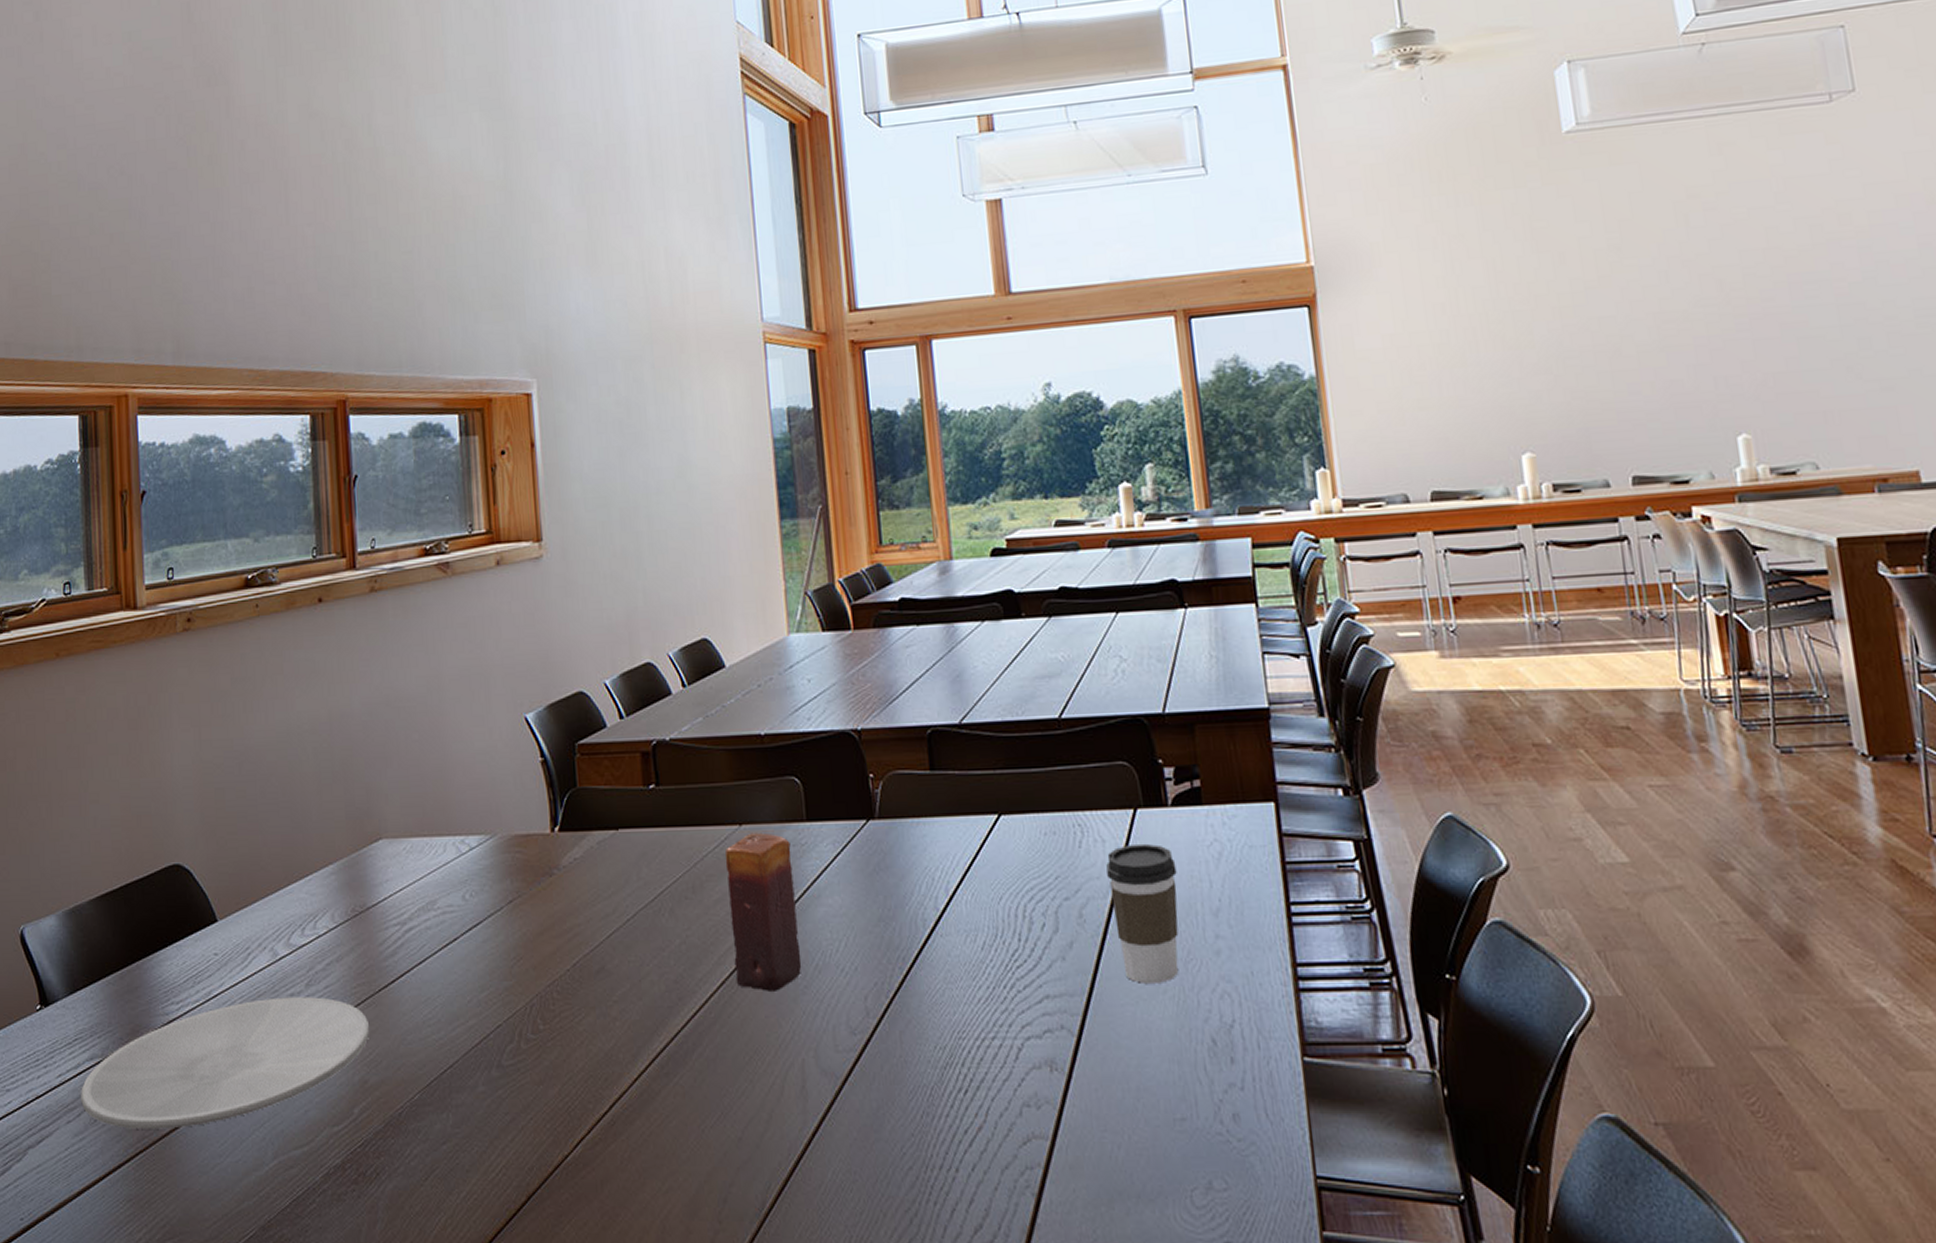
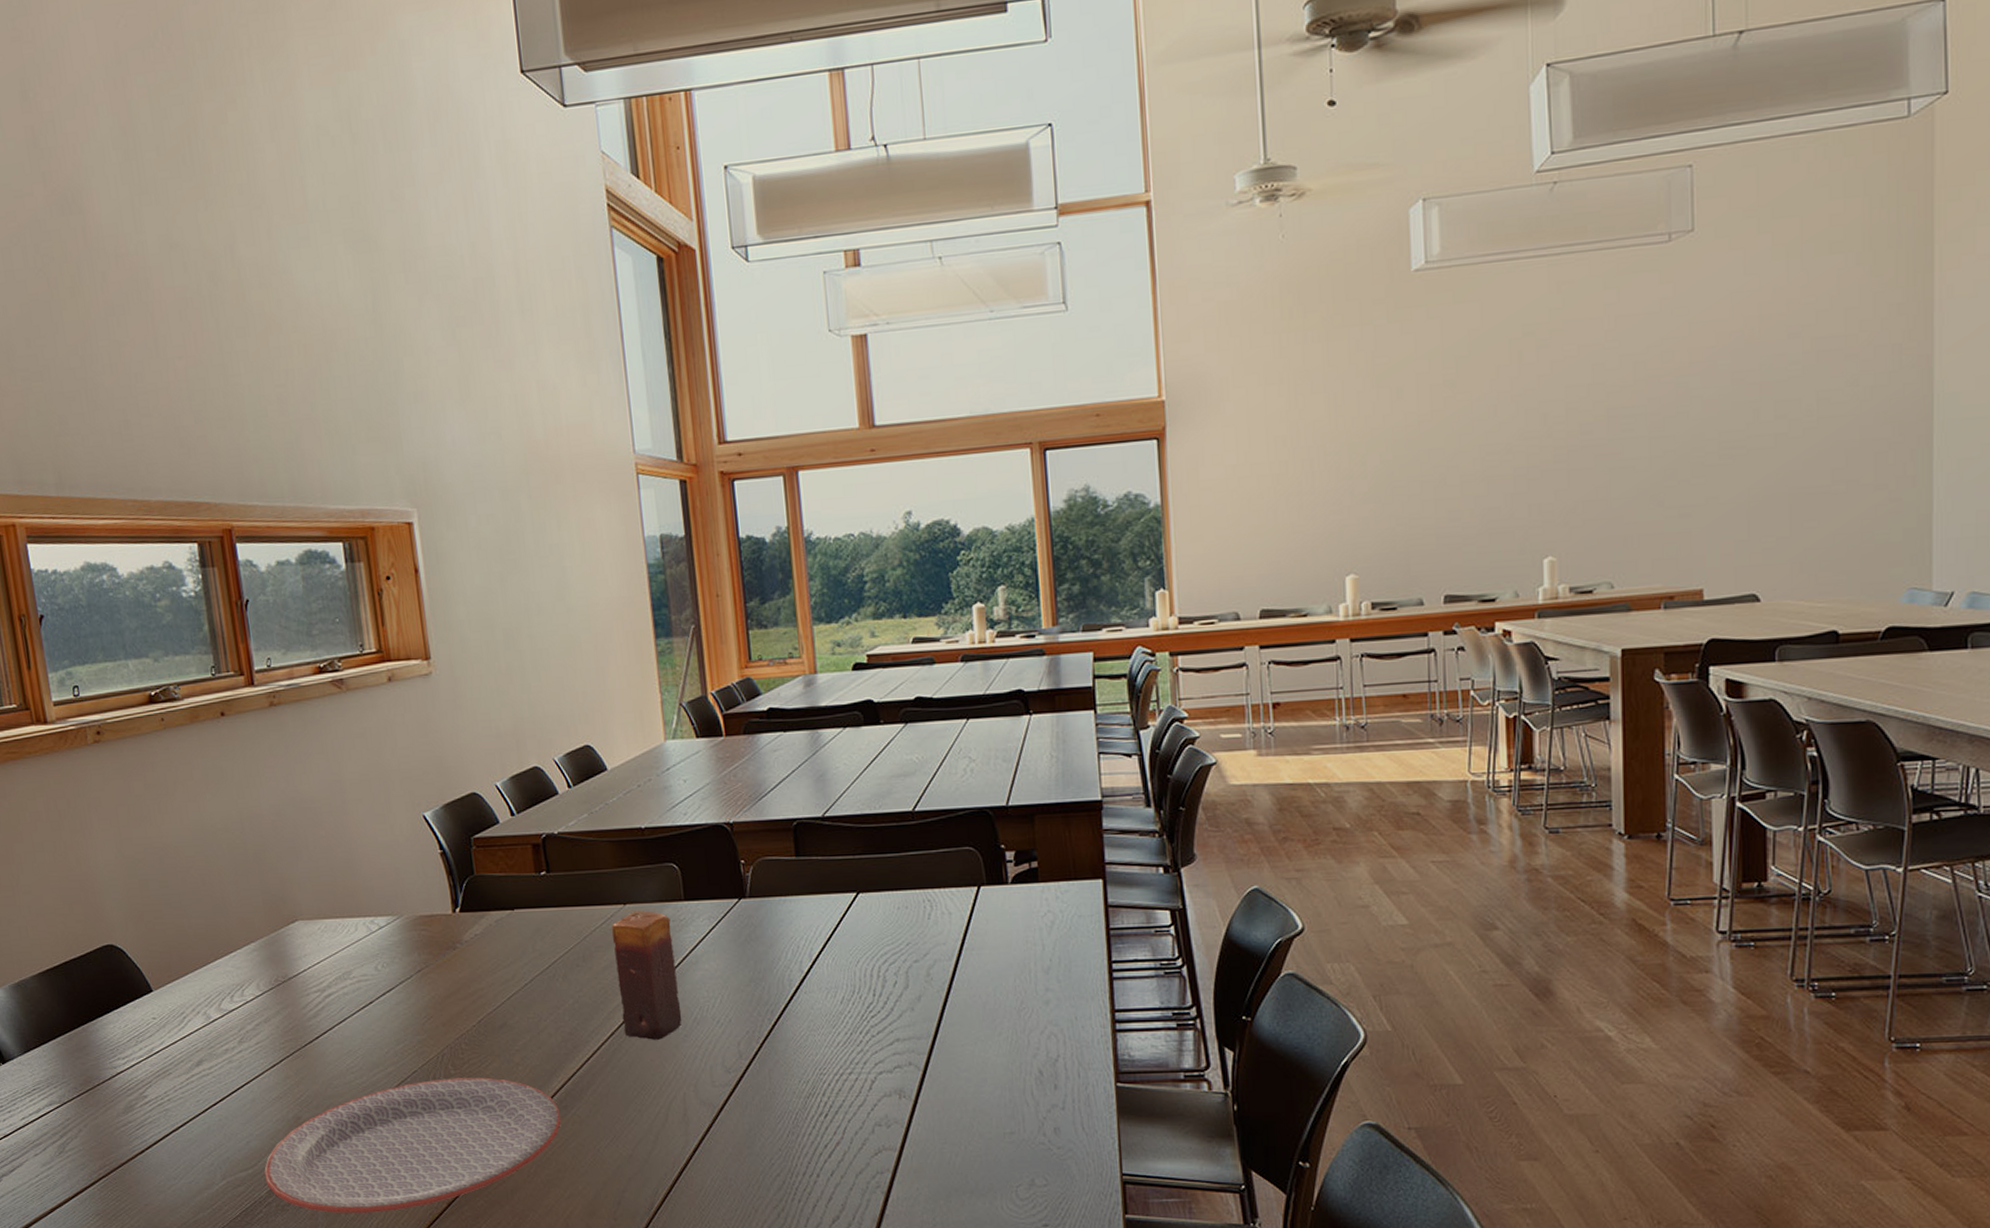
plate: present [81,997,370,1129] -> none [44,1051,300,1159]
plate: none [322,1035,661,1206] -> present [264,1077,561,1213]
coffee cup: present [1106,843,1179,983] -> none [952,914,1014,1028]

